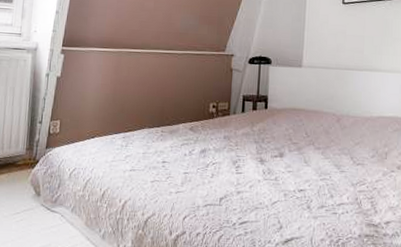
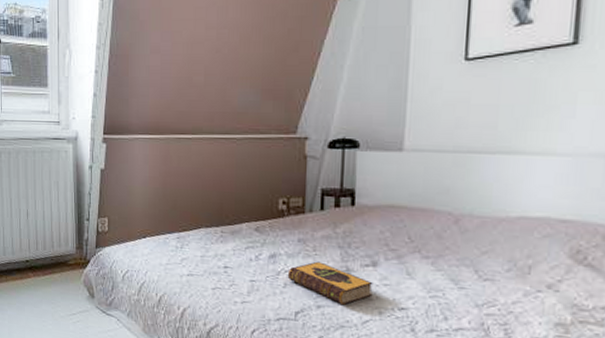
hardback book: none [214,154,280,191] -> present [287,261,373,306]

